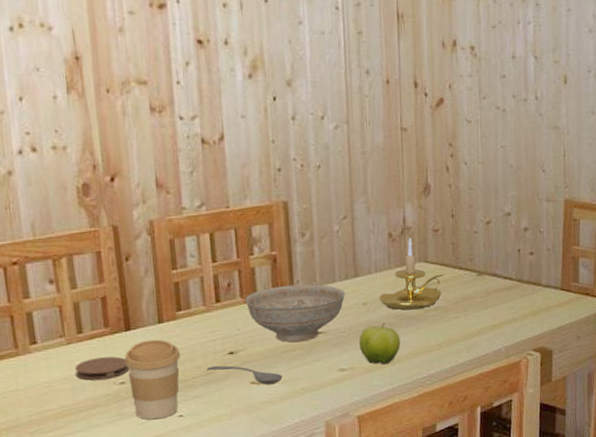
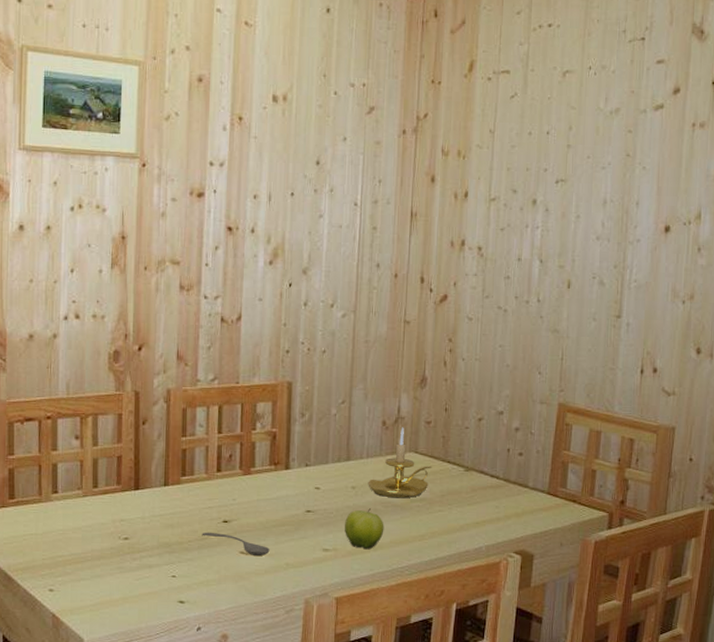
coaster: present [74,356,130,381] -> none [87,512,134,533]
coffee cup: present [124,339,181,420] -> none [131,500,180,577]
decorative bowl: present [245,284,346,343] -> none [243,462,337,518]

